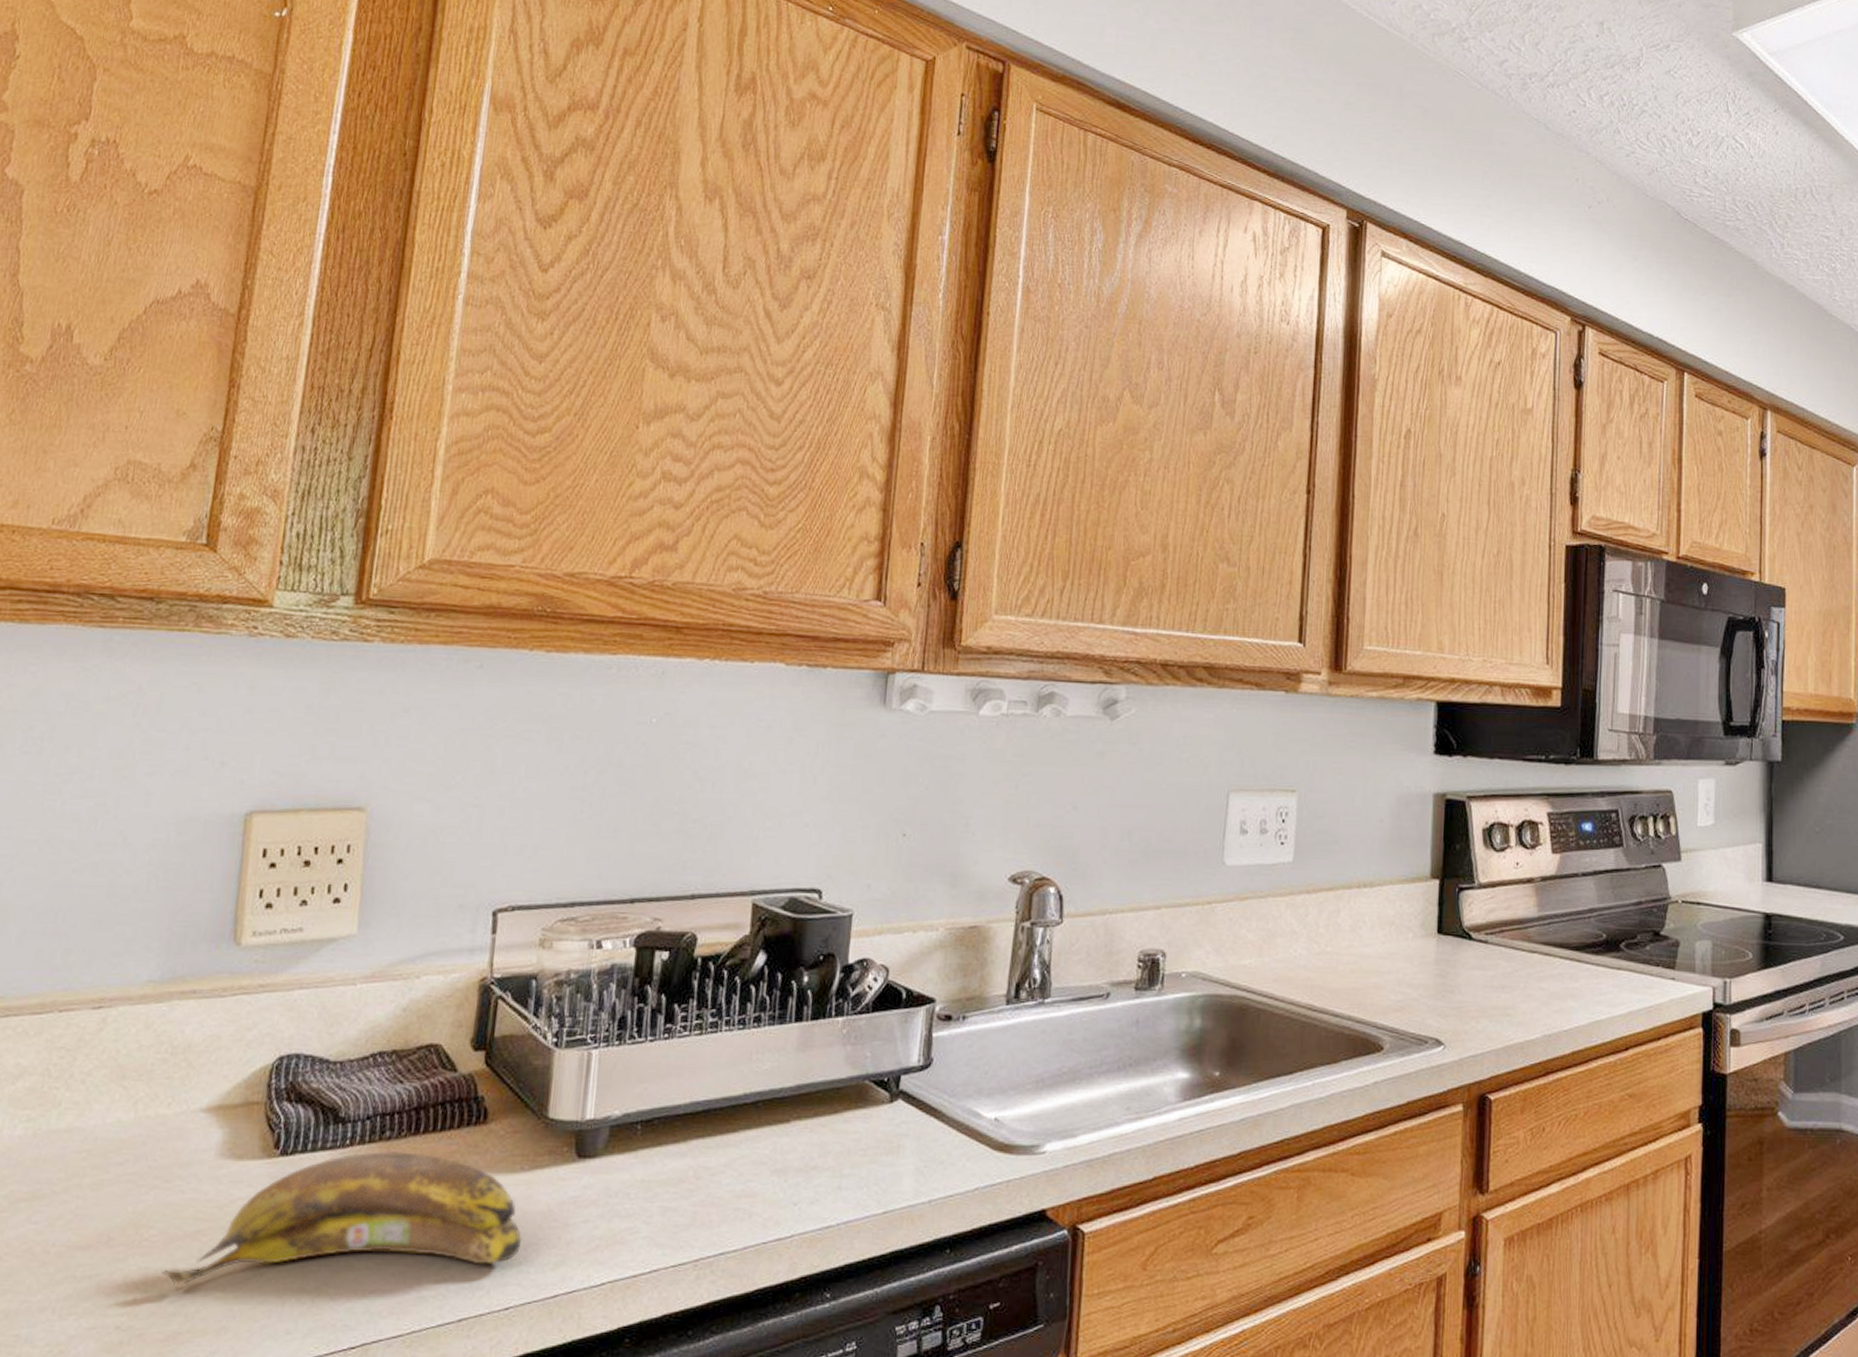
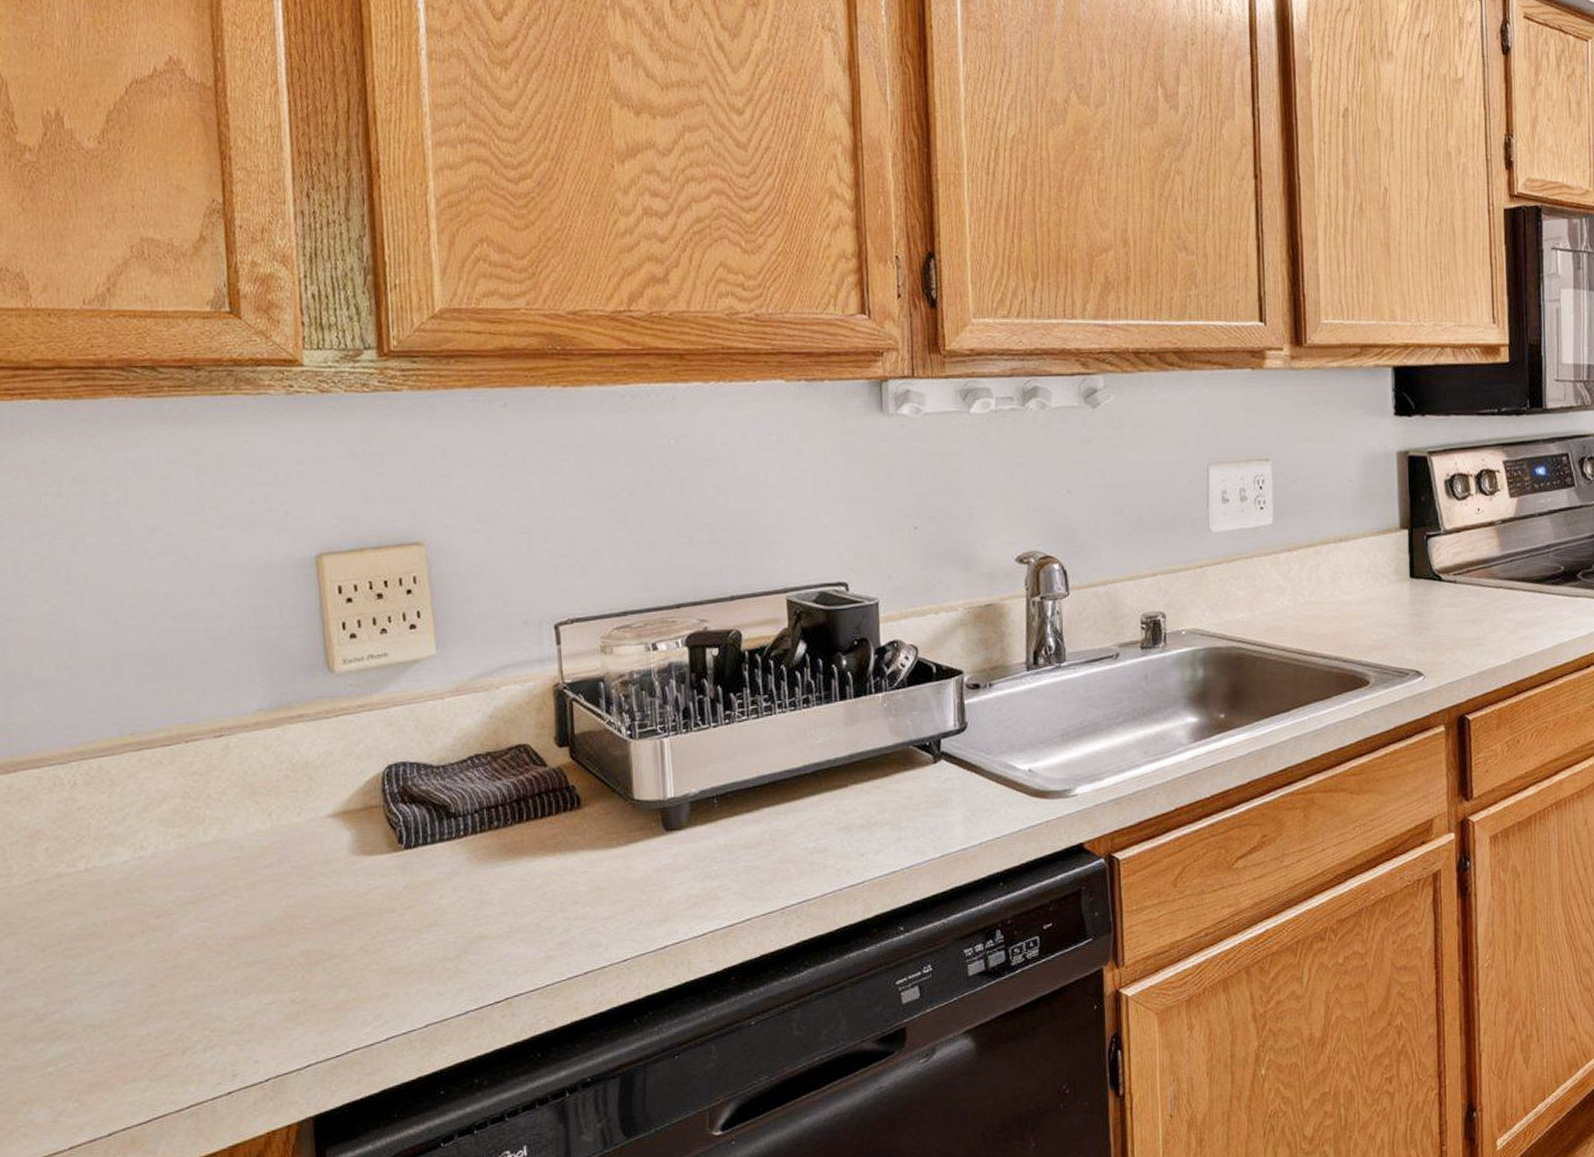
banana: present [161,1152,523,1290] -> none [321,838,629,966]

